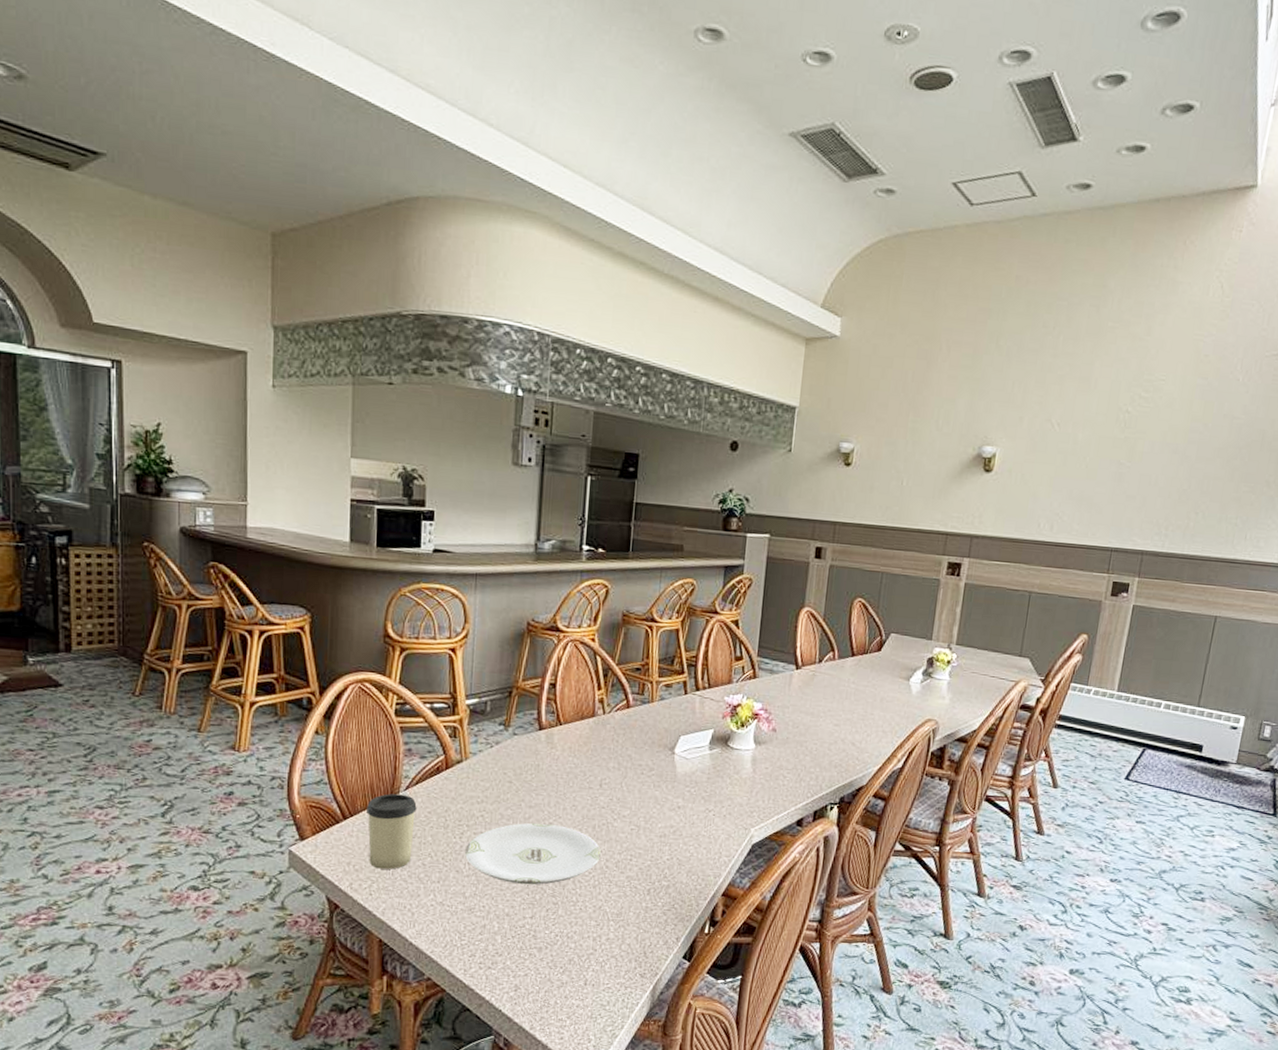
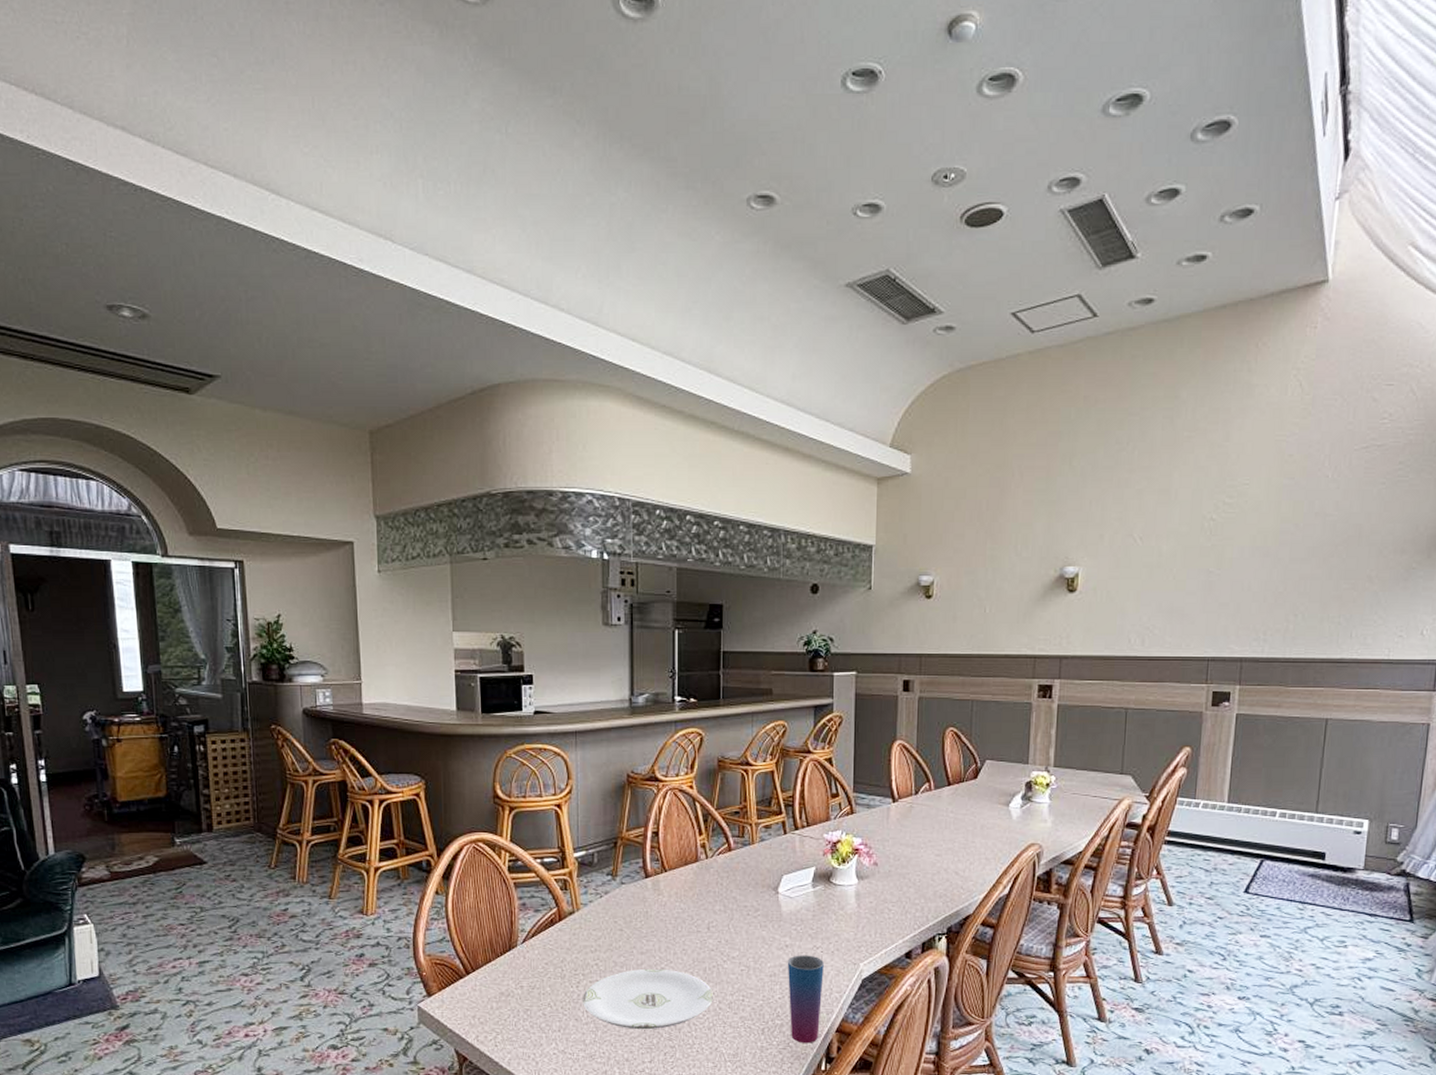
cup: present [367,793,417,870] -> none [487,947,534,1021]
cup: none [676,817,715,906] -> present [787,955,824,1043]

